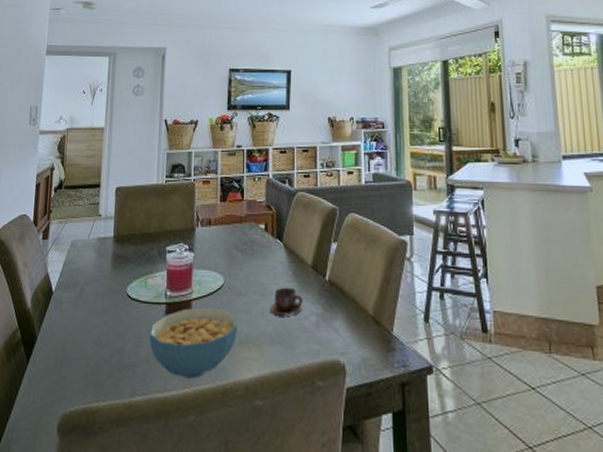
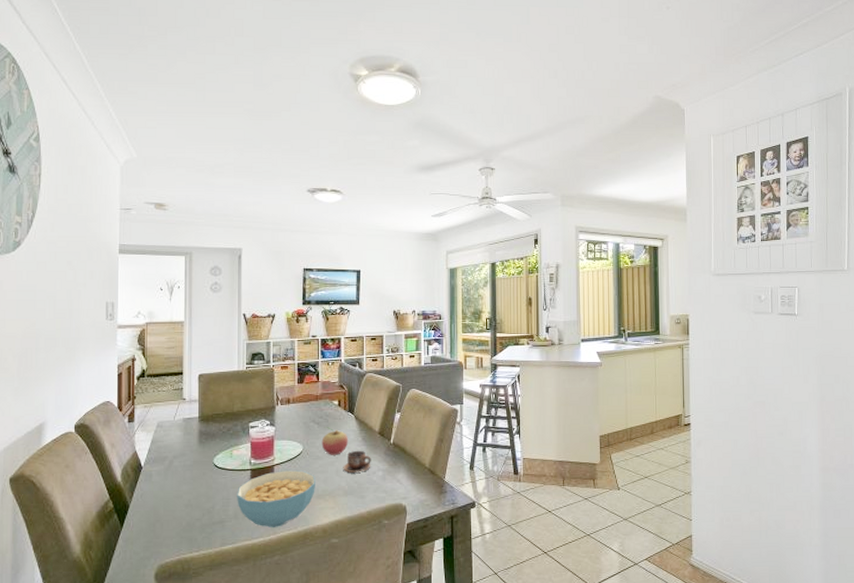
fruit: none [245,256,277,292] -> present [321,427,349,455]

